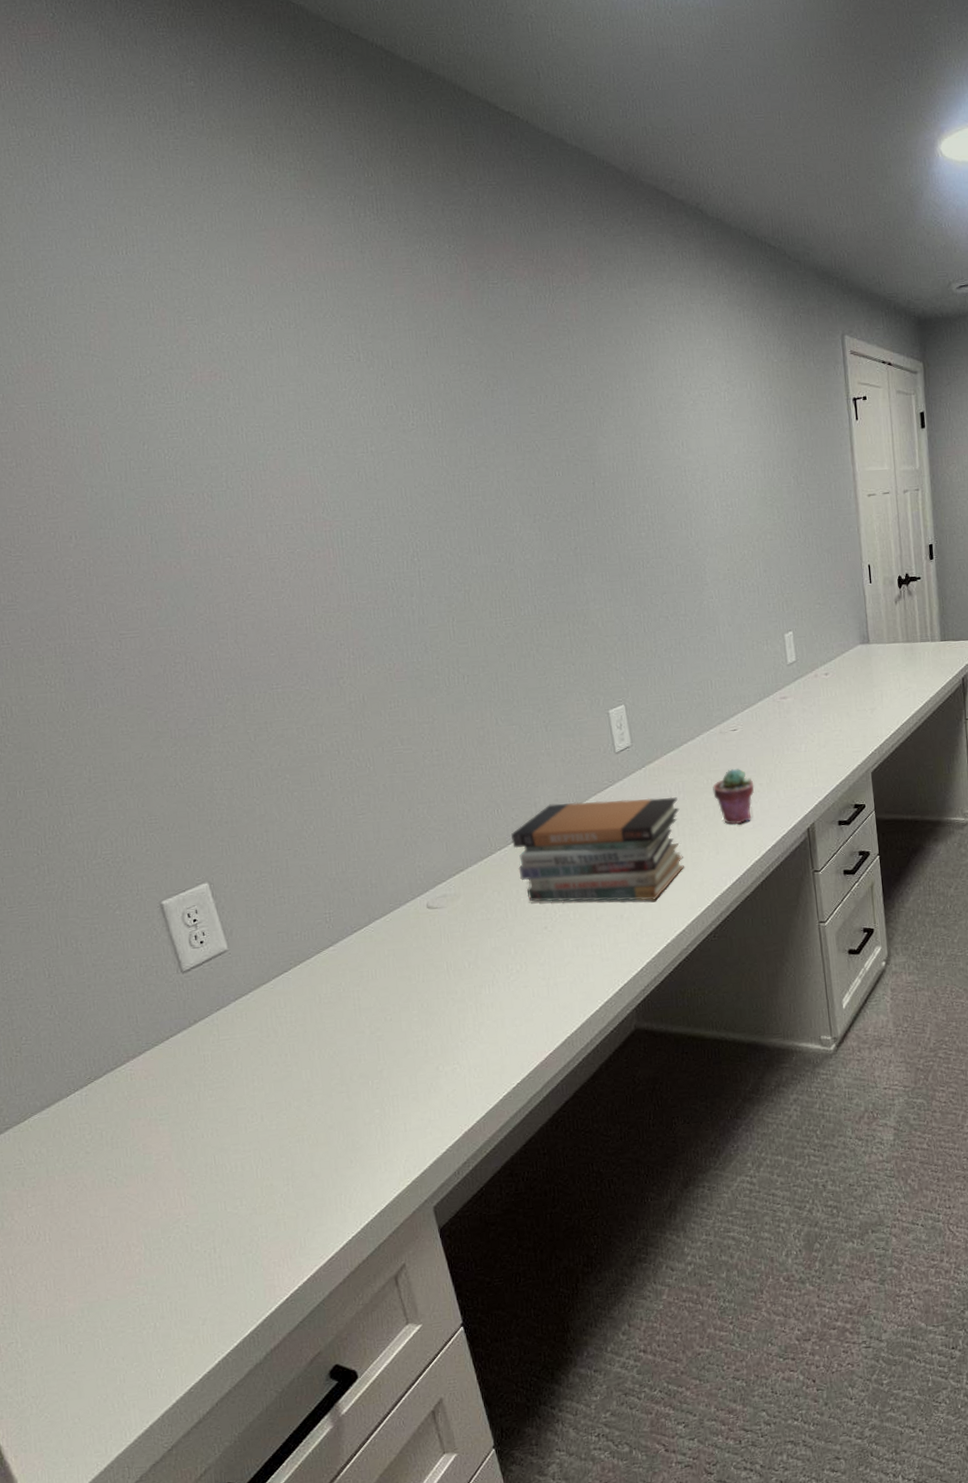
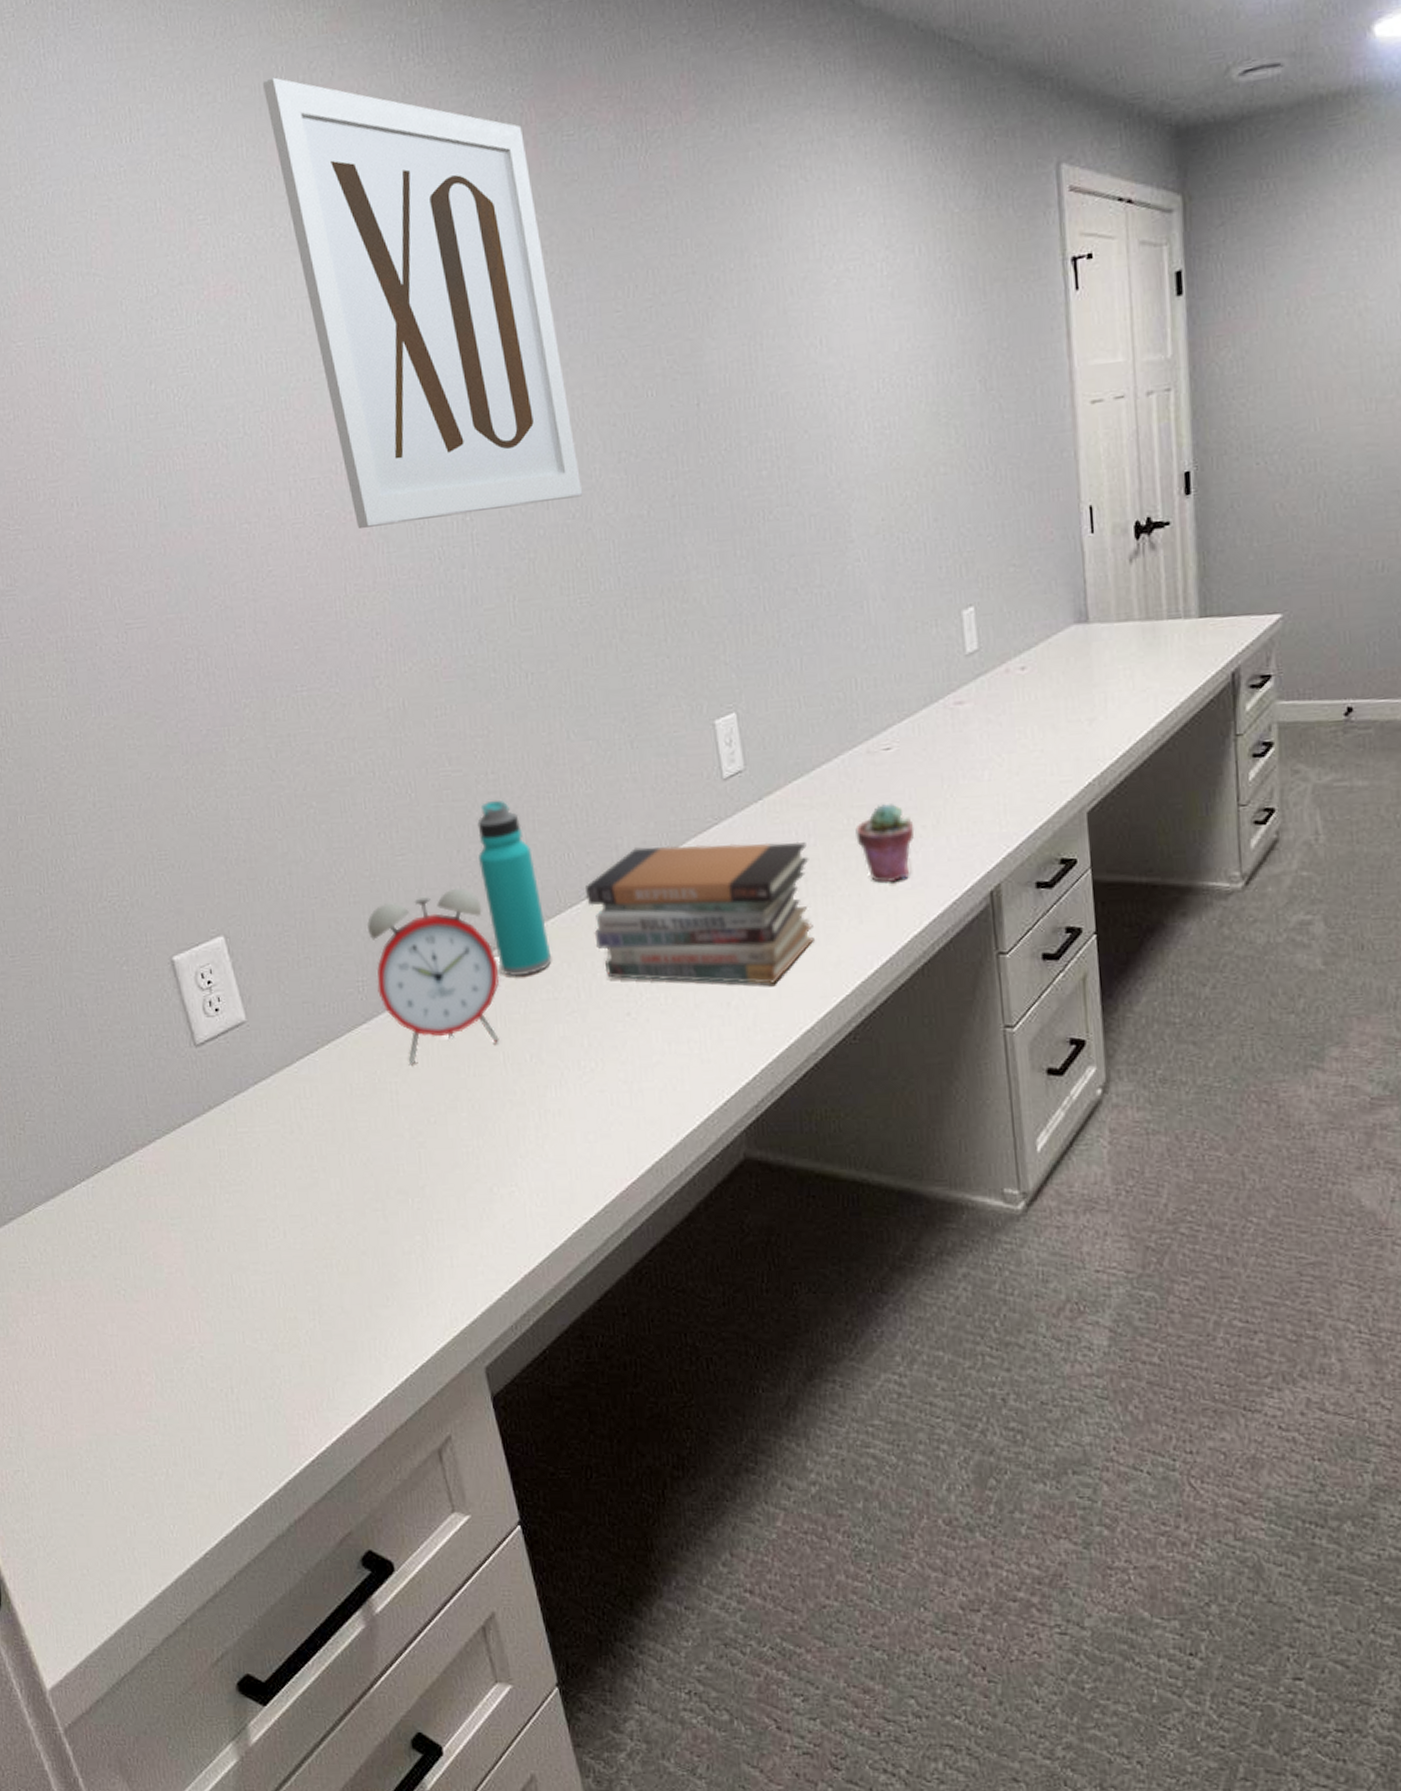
wall art: none [243,217,507,564] -> present [262,77,583,528]
alarm clock: none [332,838,443,976] -> present [366,888,500,1064]
water bottle: none [424,770,486,904] -> present [477,799,552,977]

